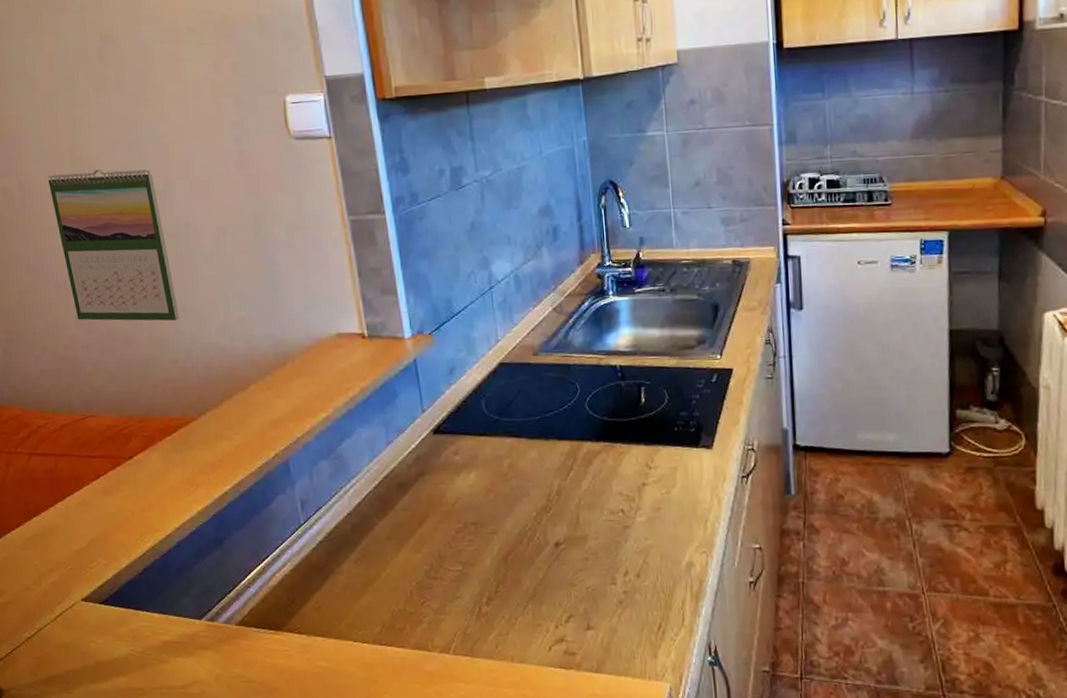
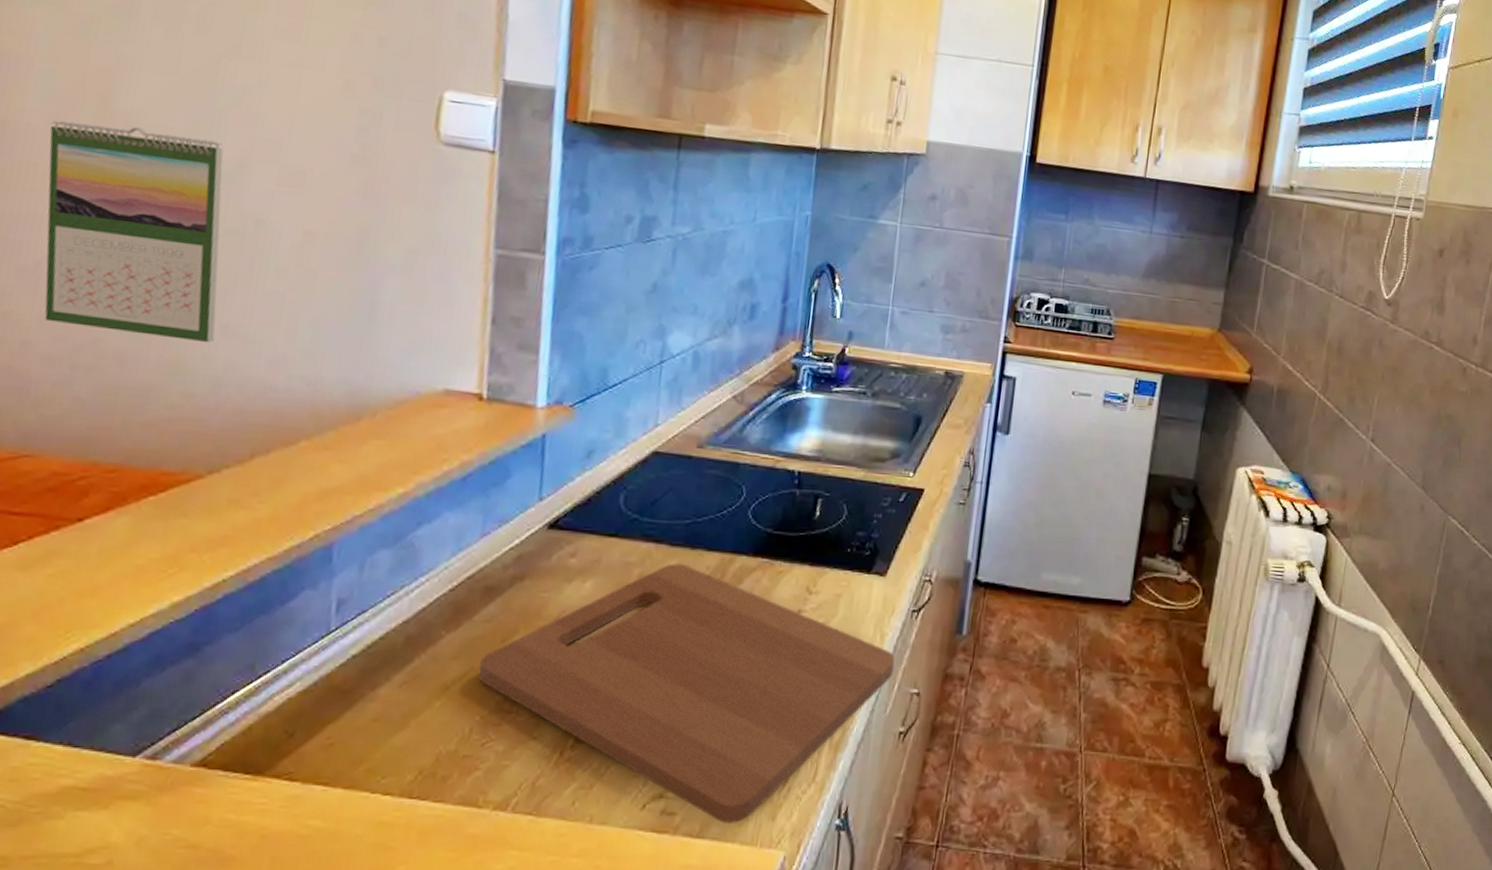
cutting board: none [406,453,735,661] -> present [478,563,895,823]

